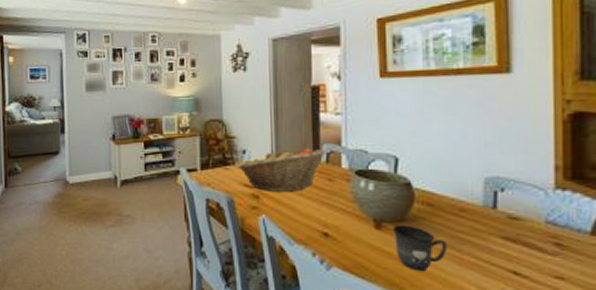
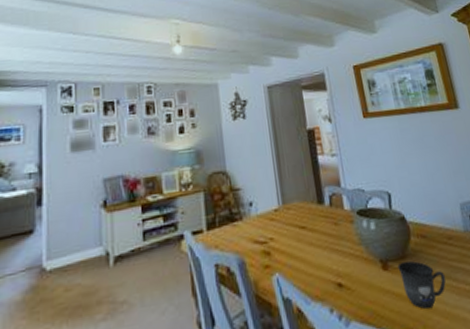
fruit basket: present [238,148,326,192] -> none [246,191,329,245]

